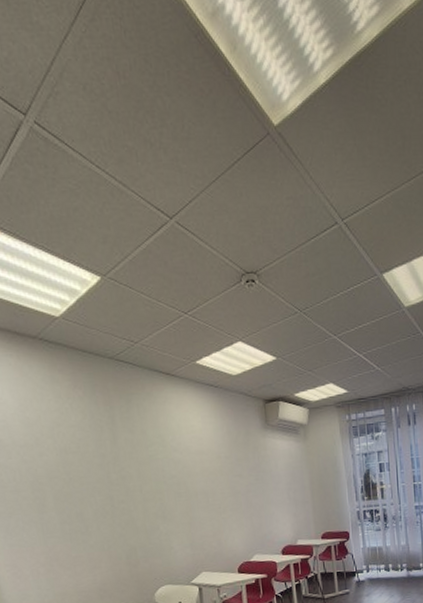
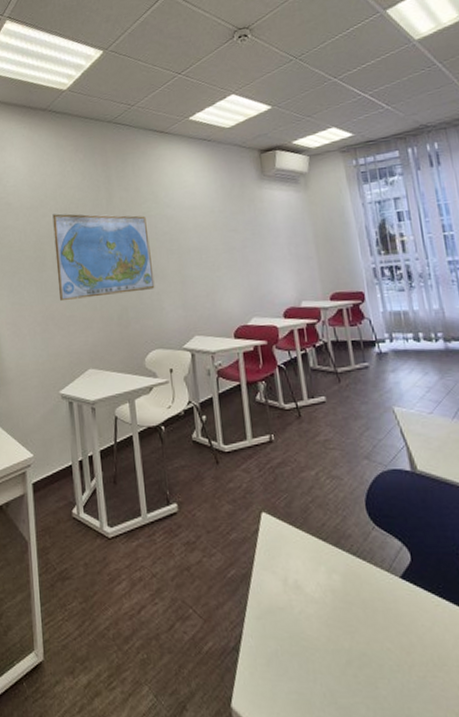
world map: none [51,453,163,543] -> present [52,213,155,302]

